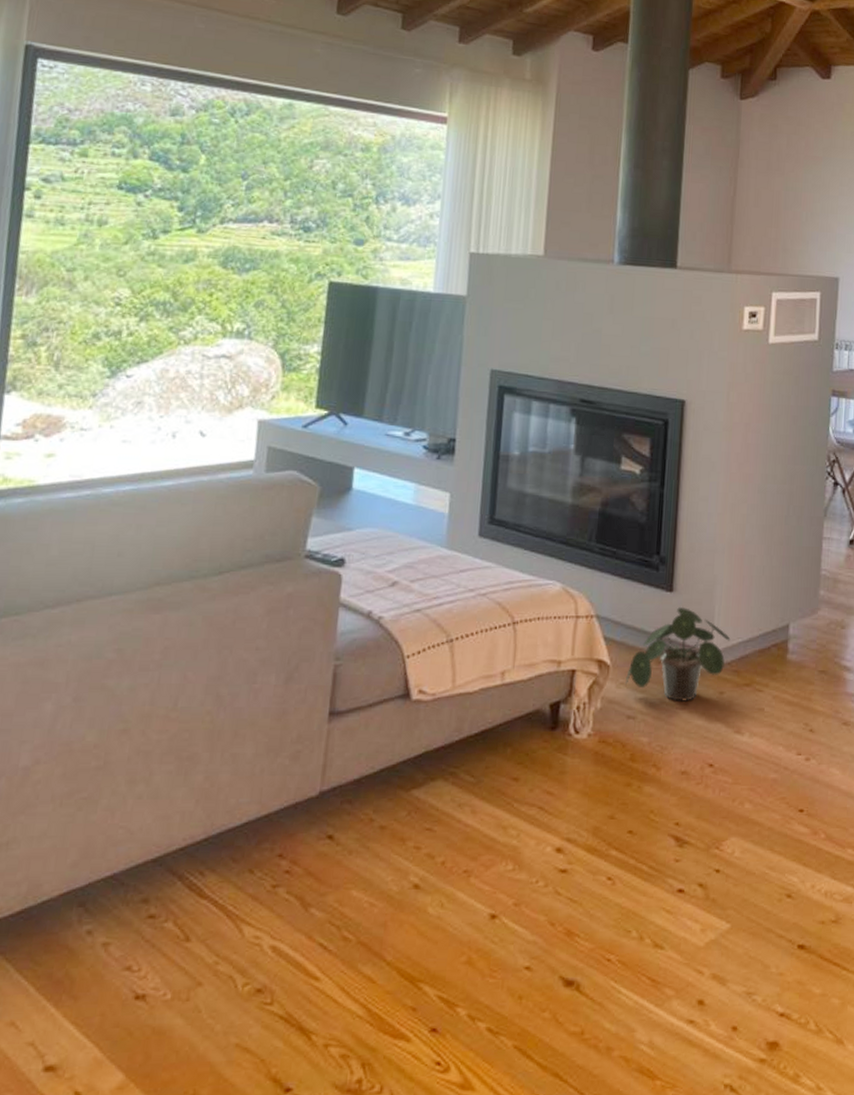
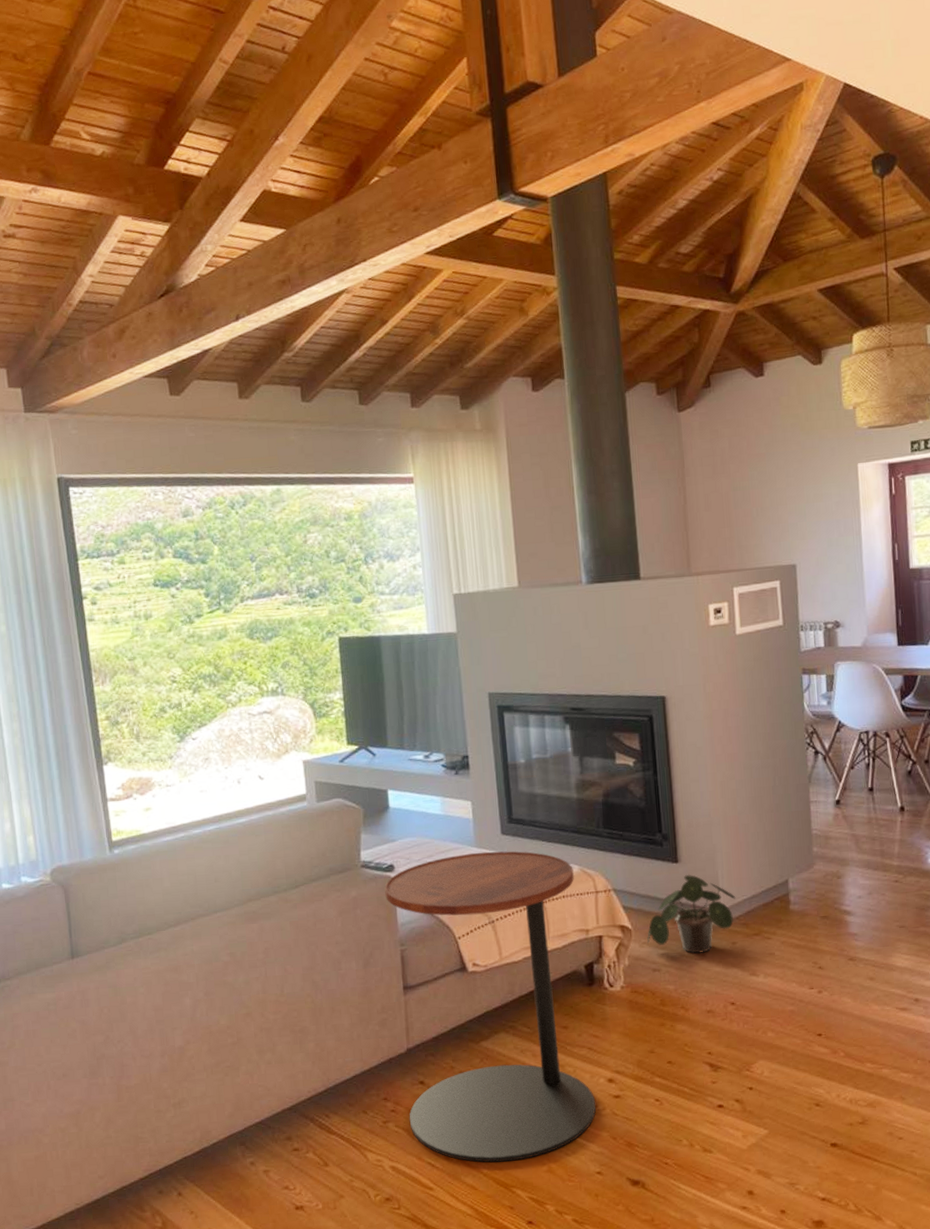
side table: none [305,555,555,948] -> present [384,851,596,1163]

